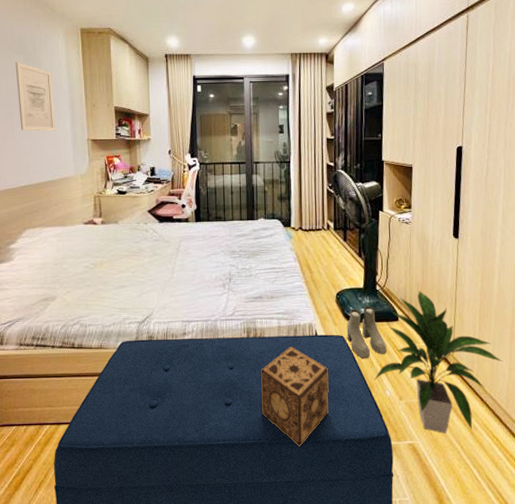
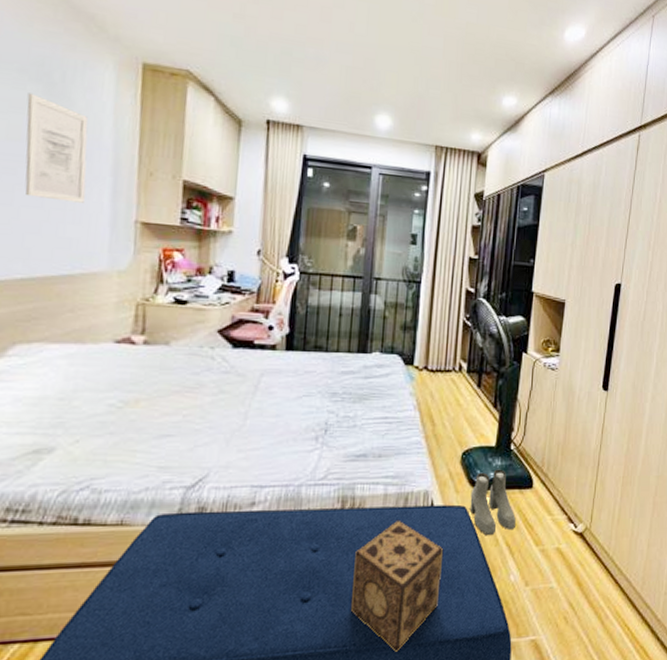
indoor plant: present [373,291,503,433] -> none [496,452,642,625]

